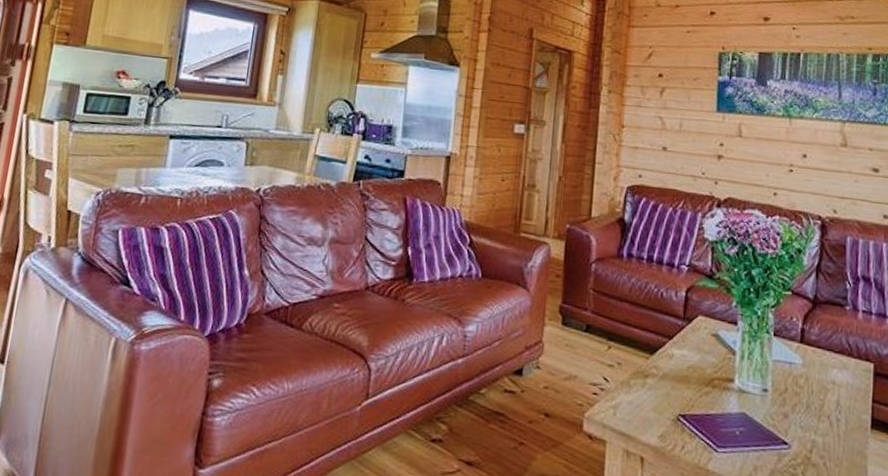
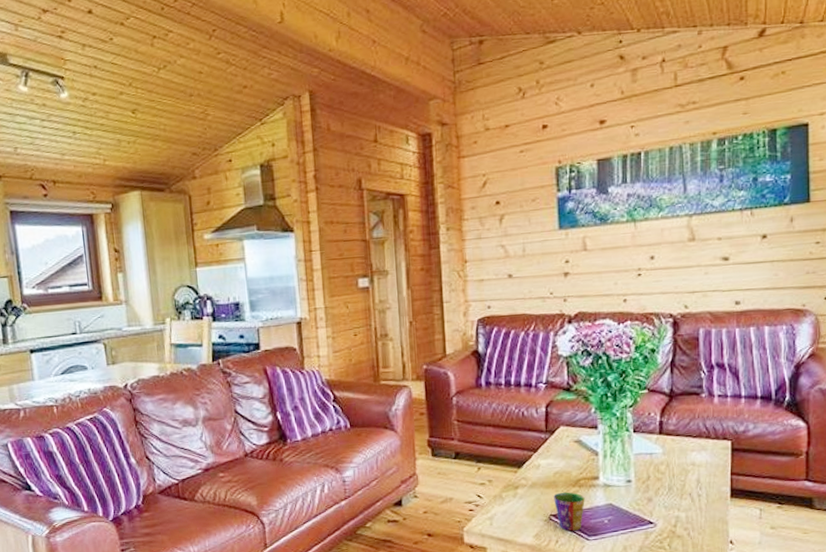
cup: none [684,390,717,439] -> present [553,492,585,531]

